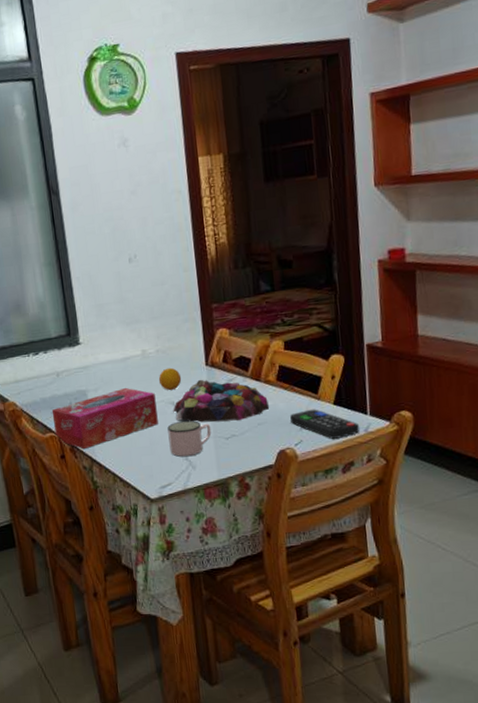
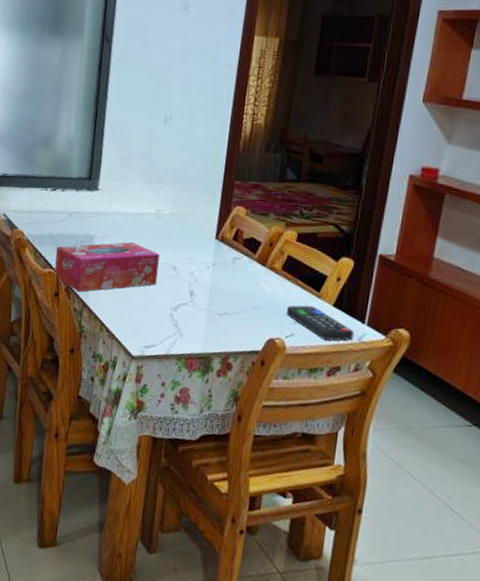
fruit: present [158,367,182,391] -> none [166,232,189,256]
mug: present [167,420,212,457] -> none [161,287,207,324]
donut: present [173,379,269,423] -> none [173,250,269,300]

